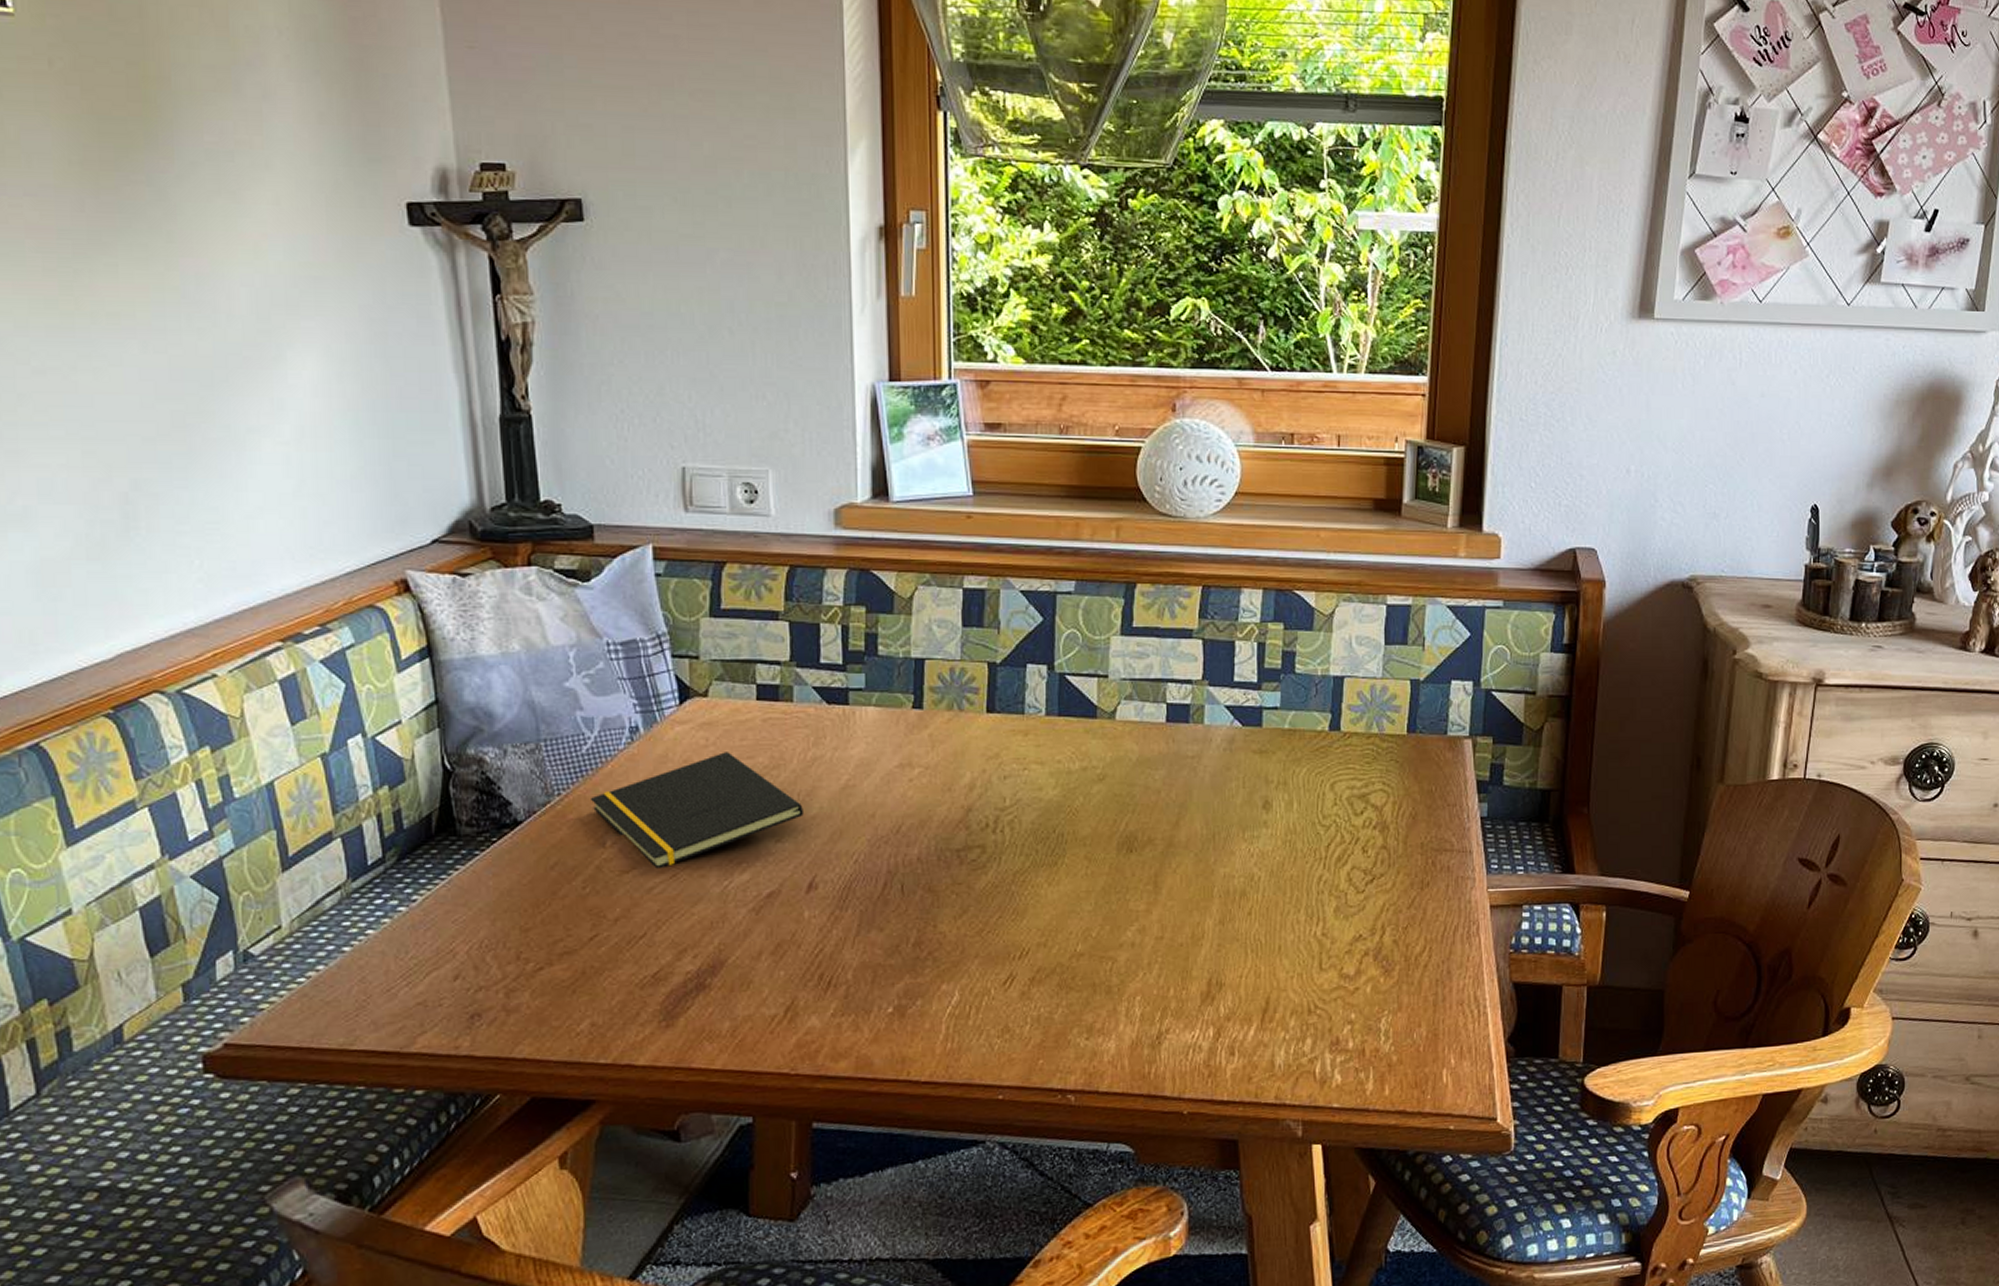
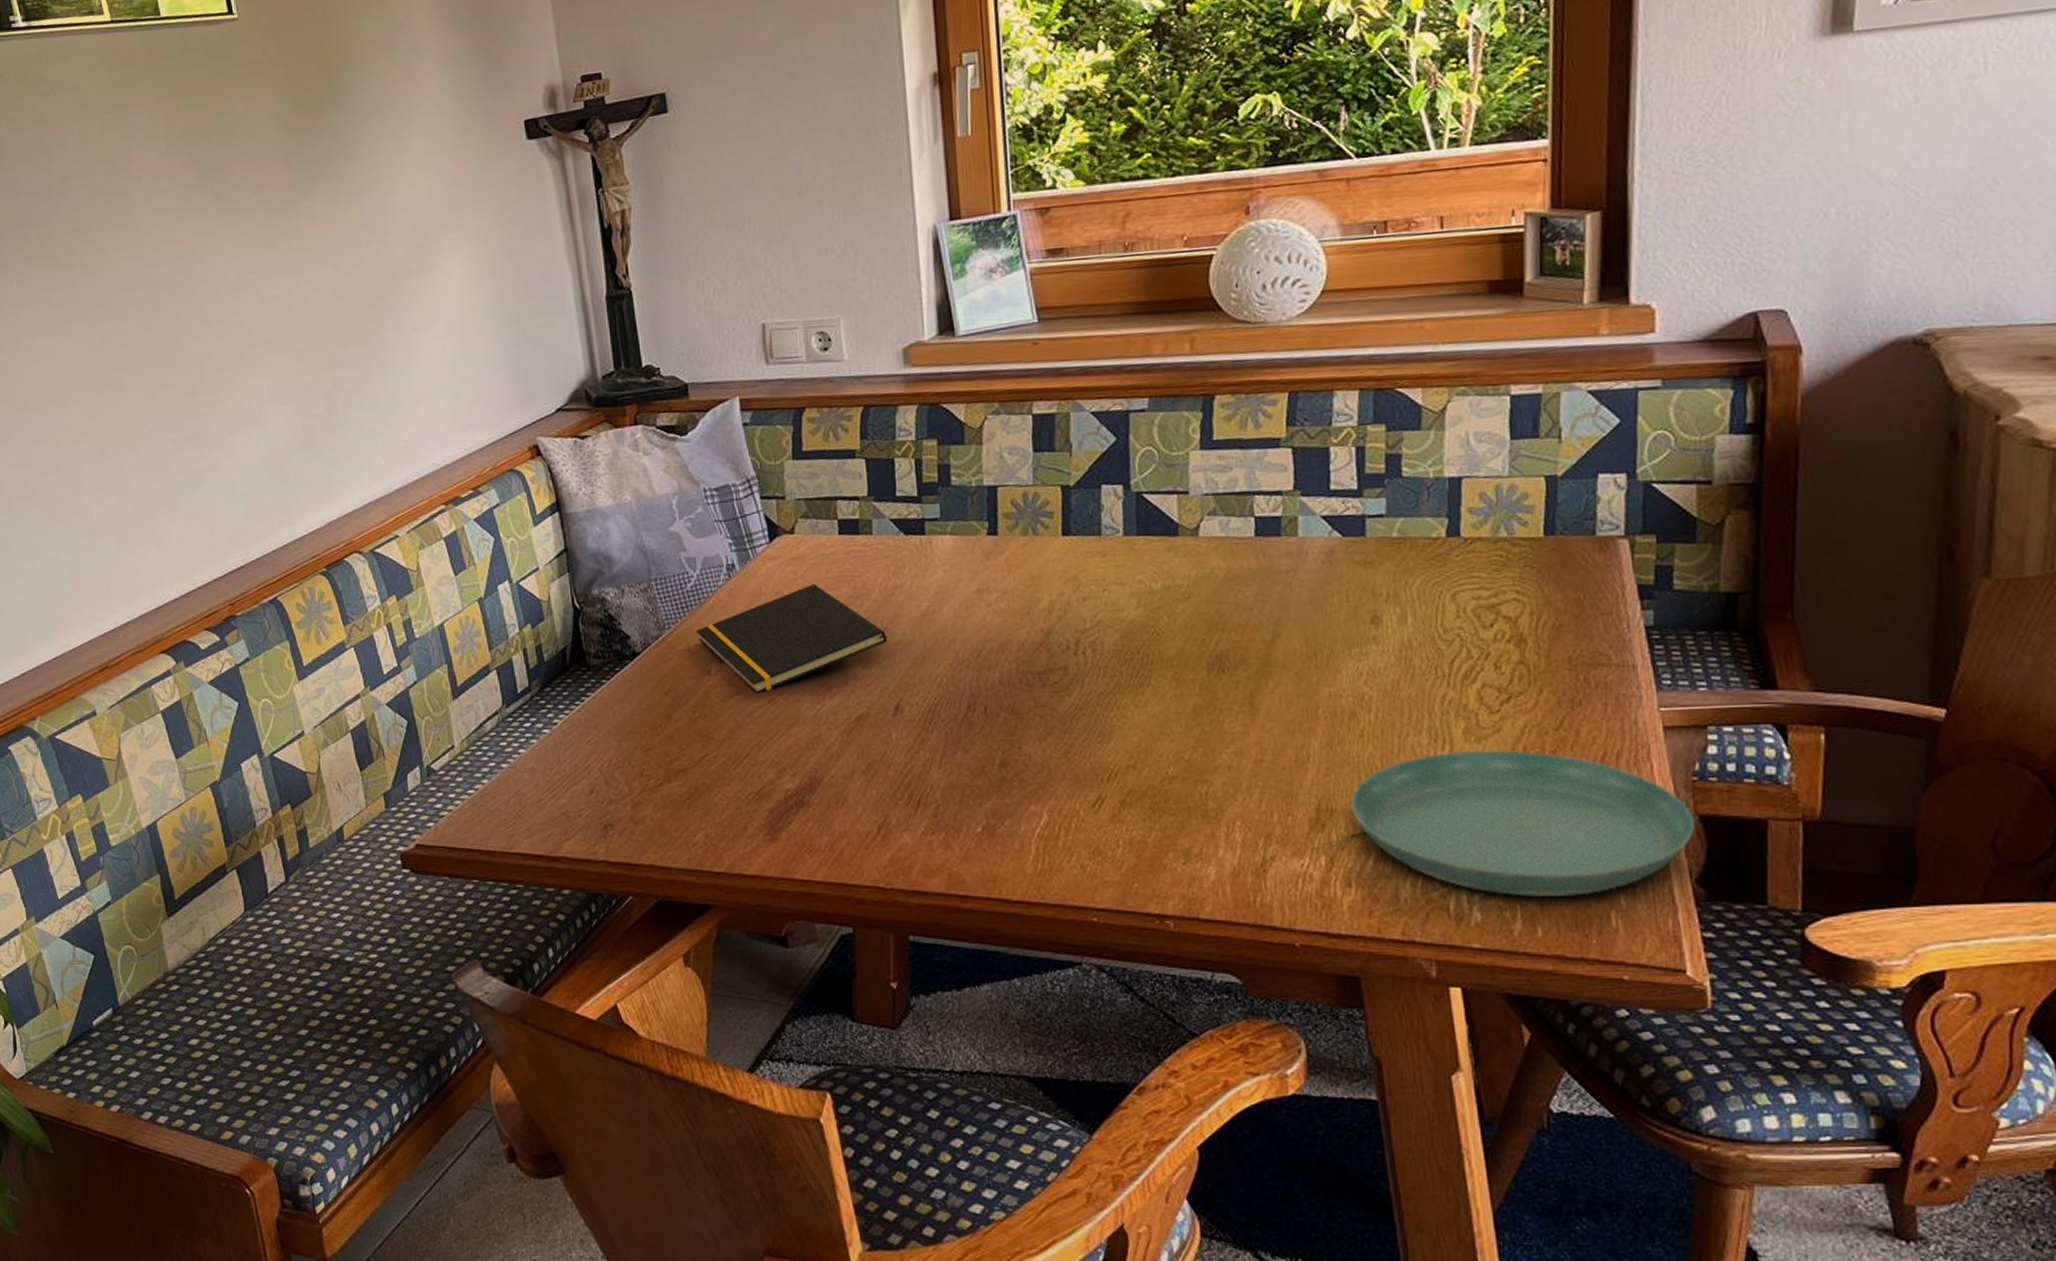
saucer: none [1237,926,1509,1060] -> present [1350,750,1695,898]

